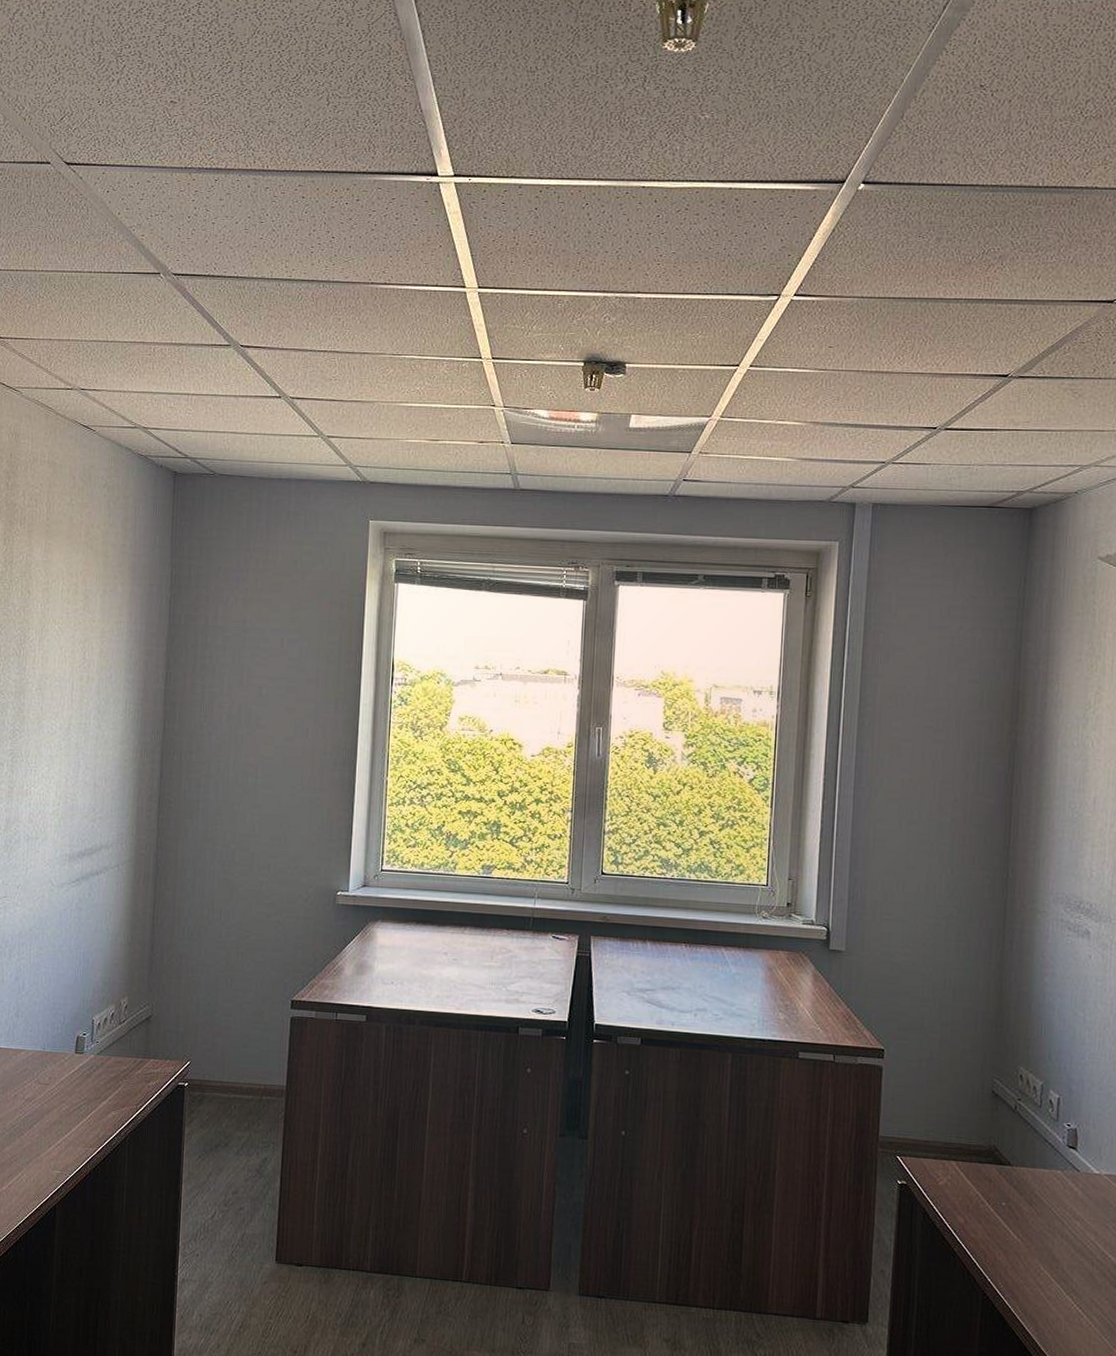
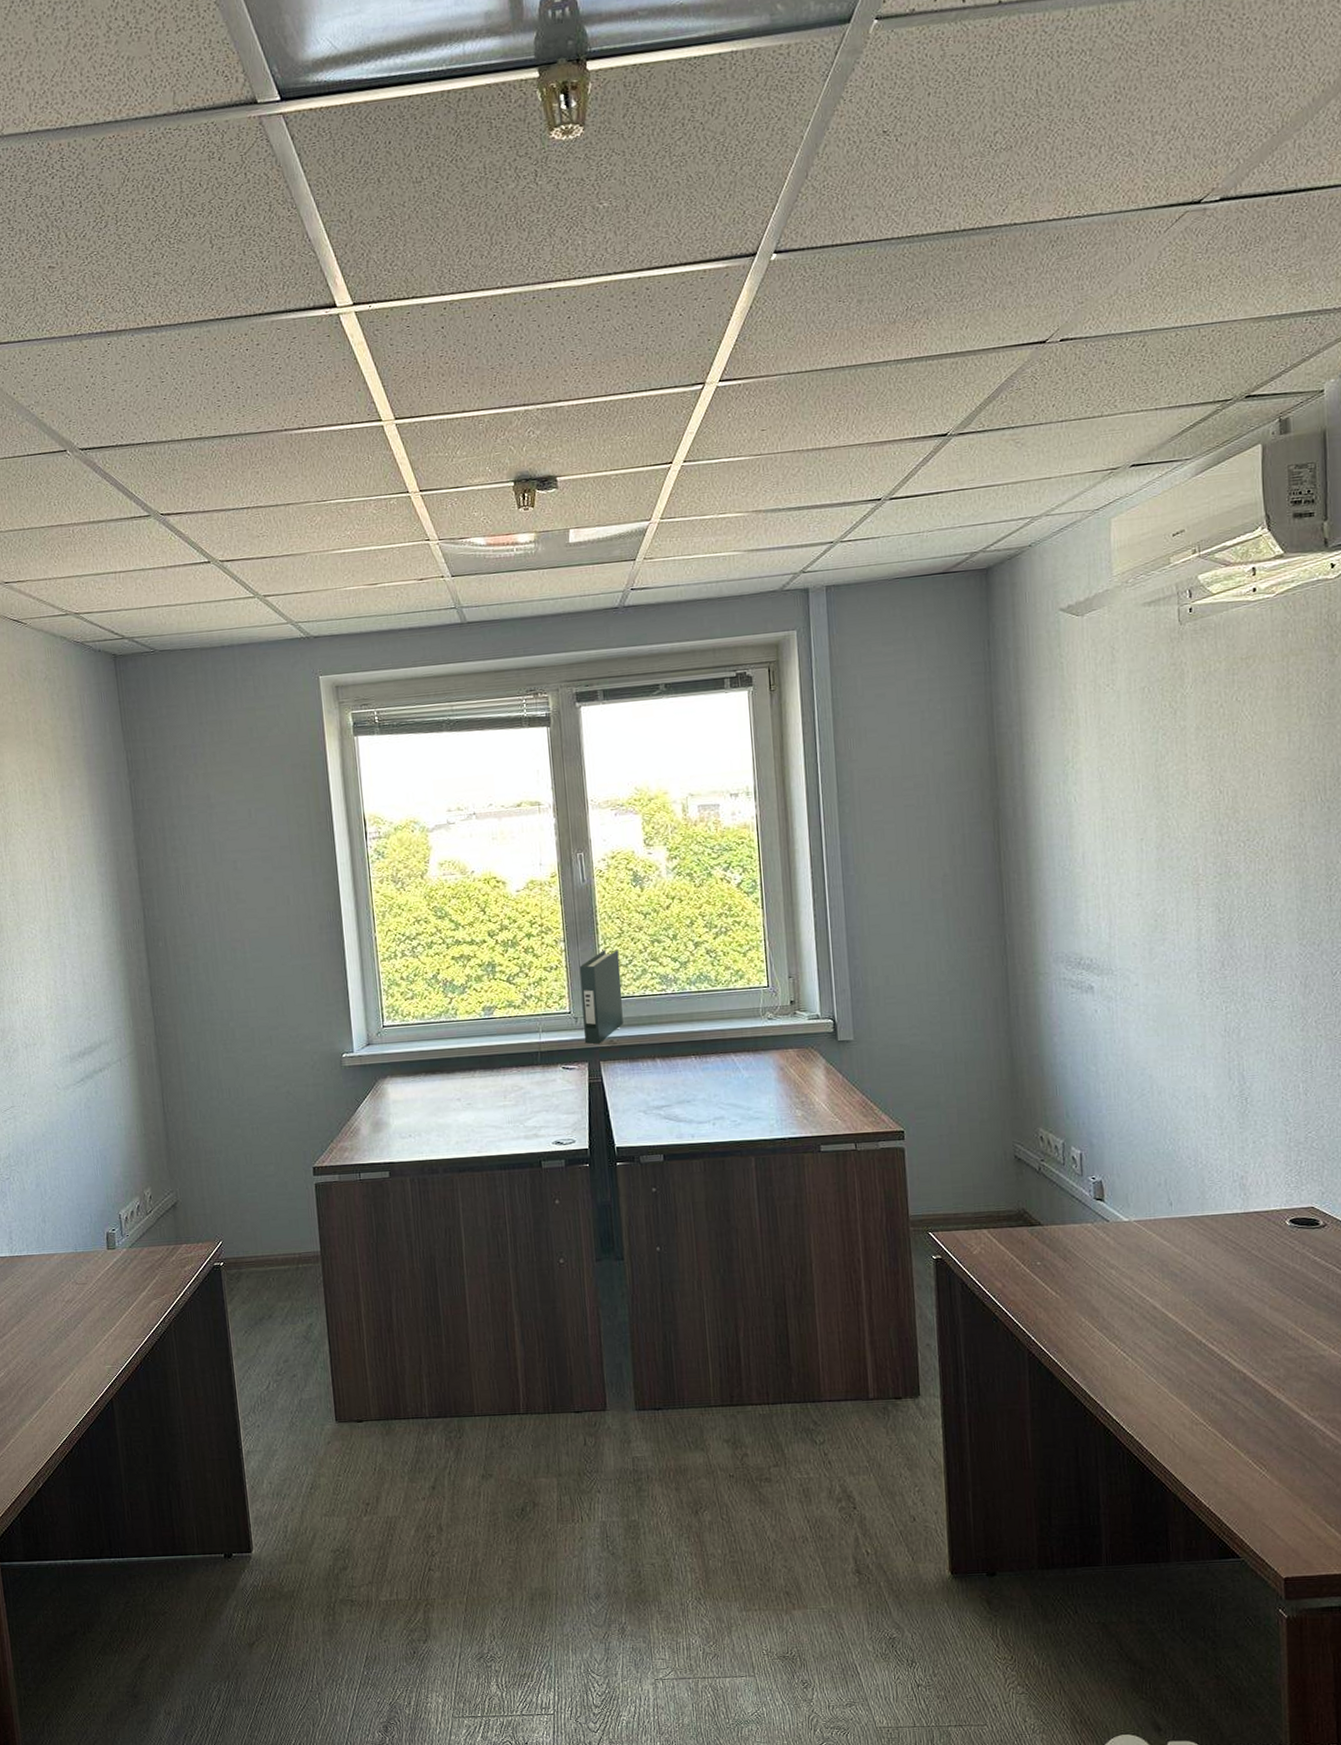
binder: none [578,825,624,919] -> present [579,949,623,1045]

